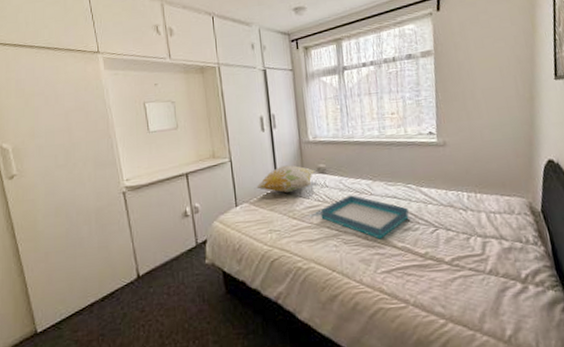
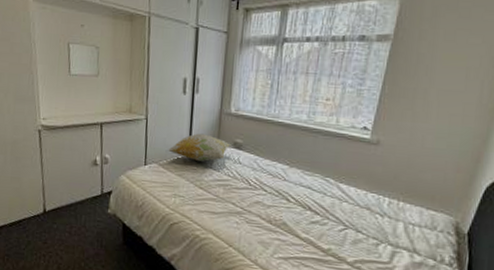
tray: present [320,195,409,240] -> none [228,176,320,226]

